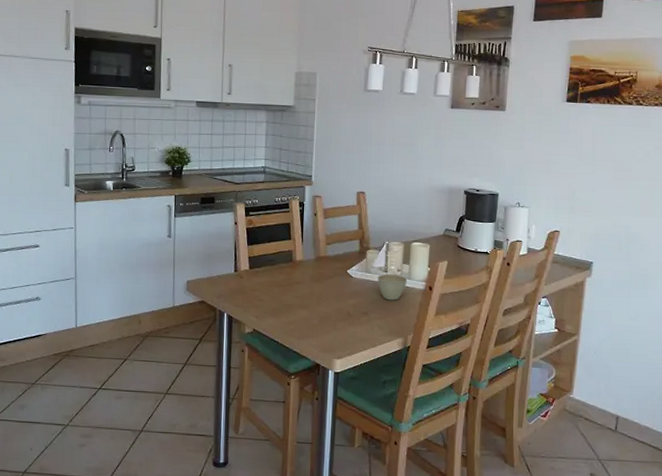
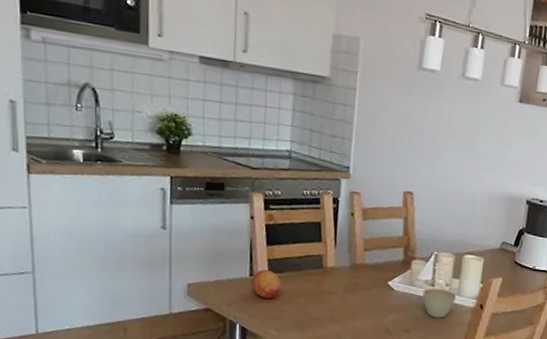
fruit: none [236,266,260,290] -> present [251,270,282,298]

